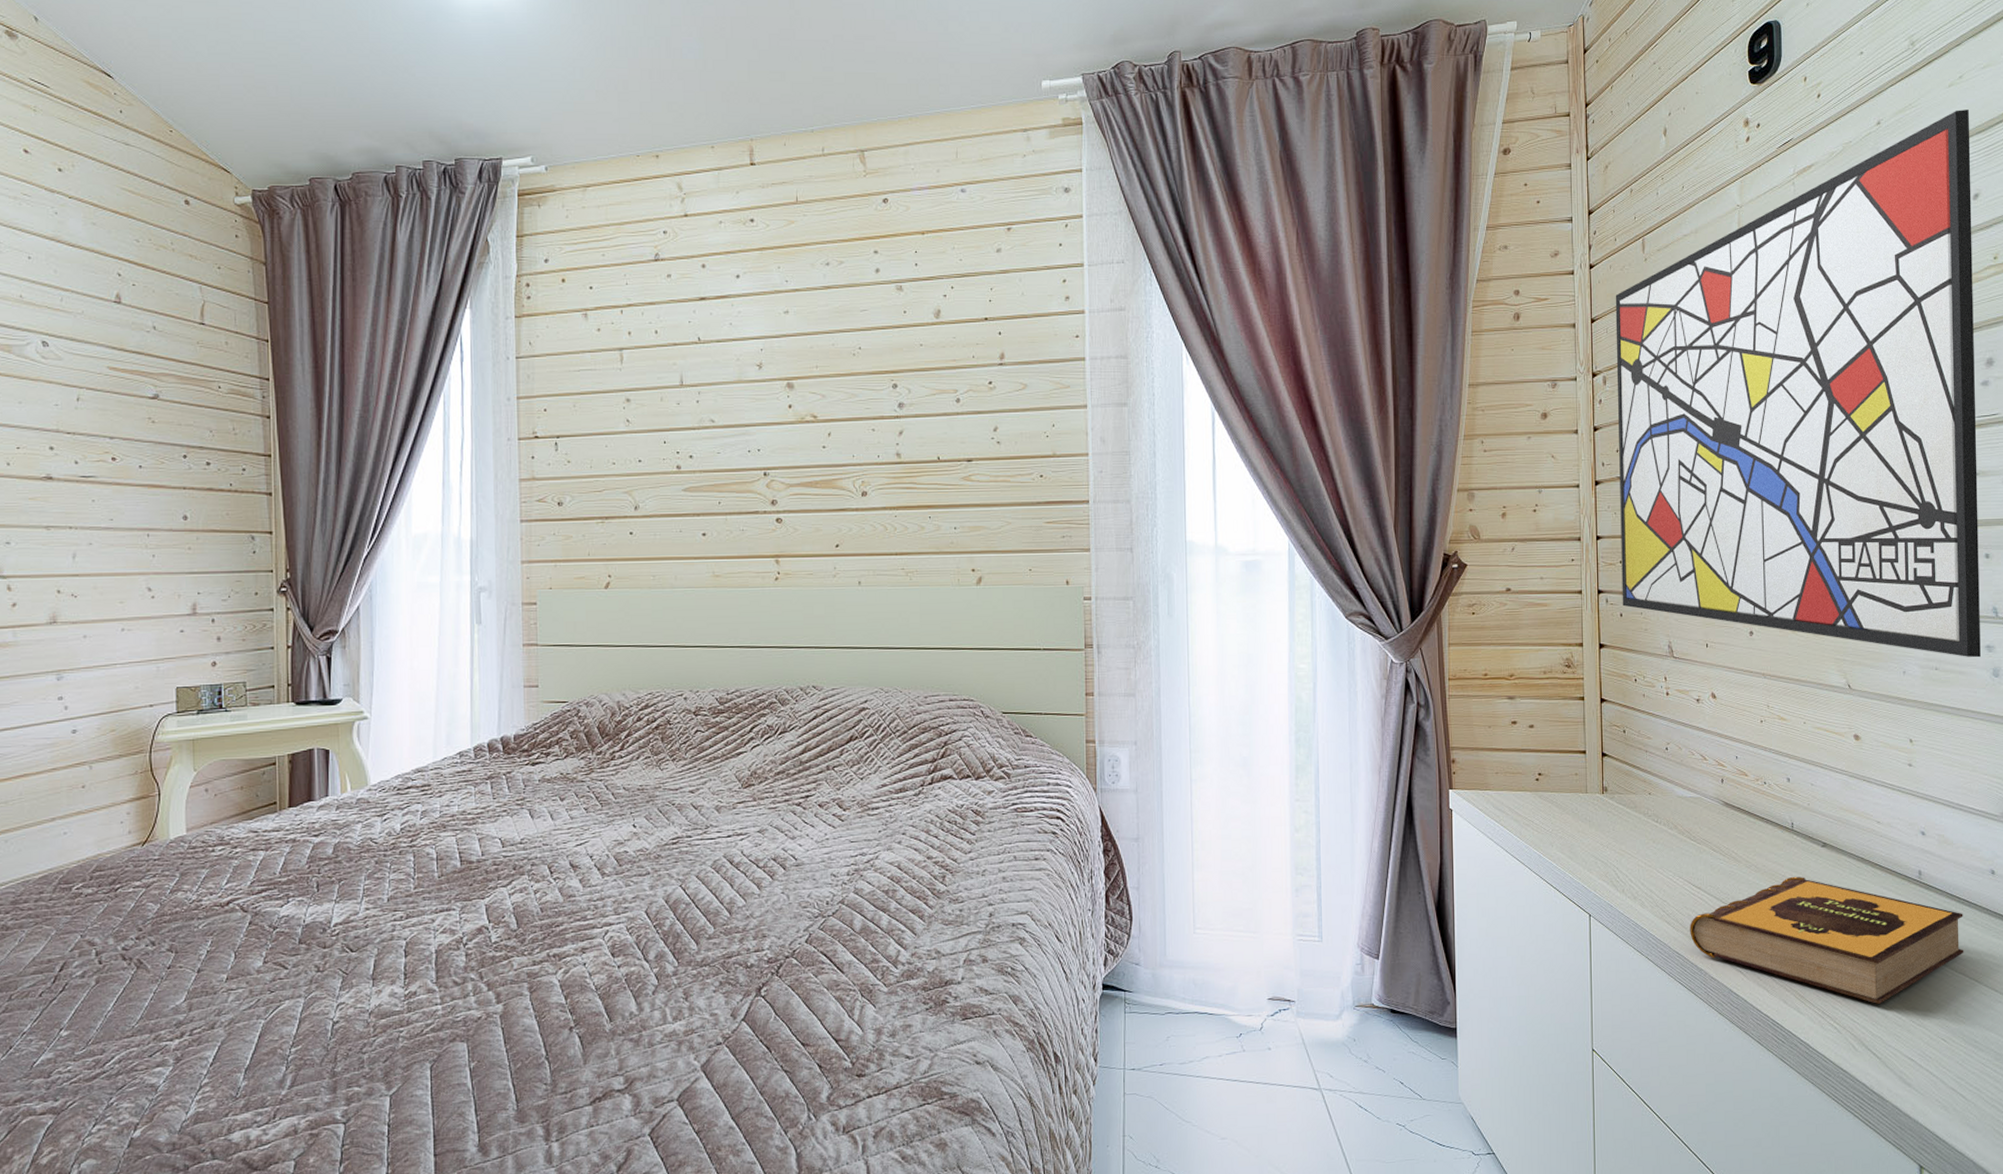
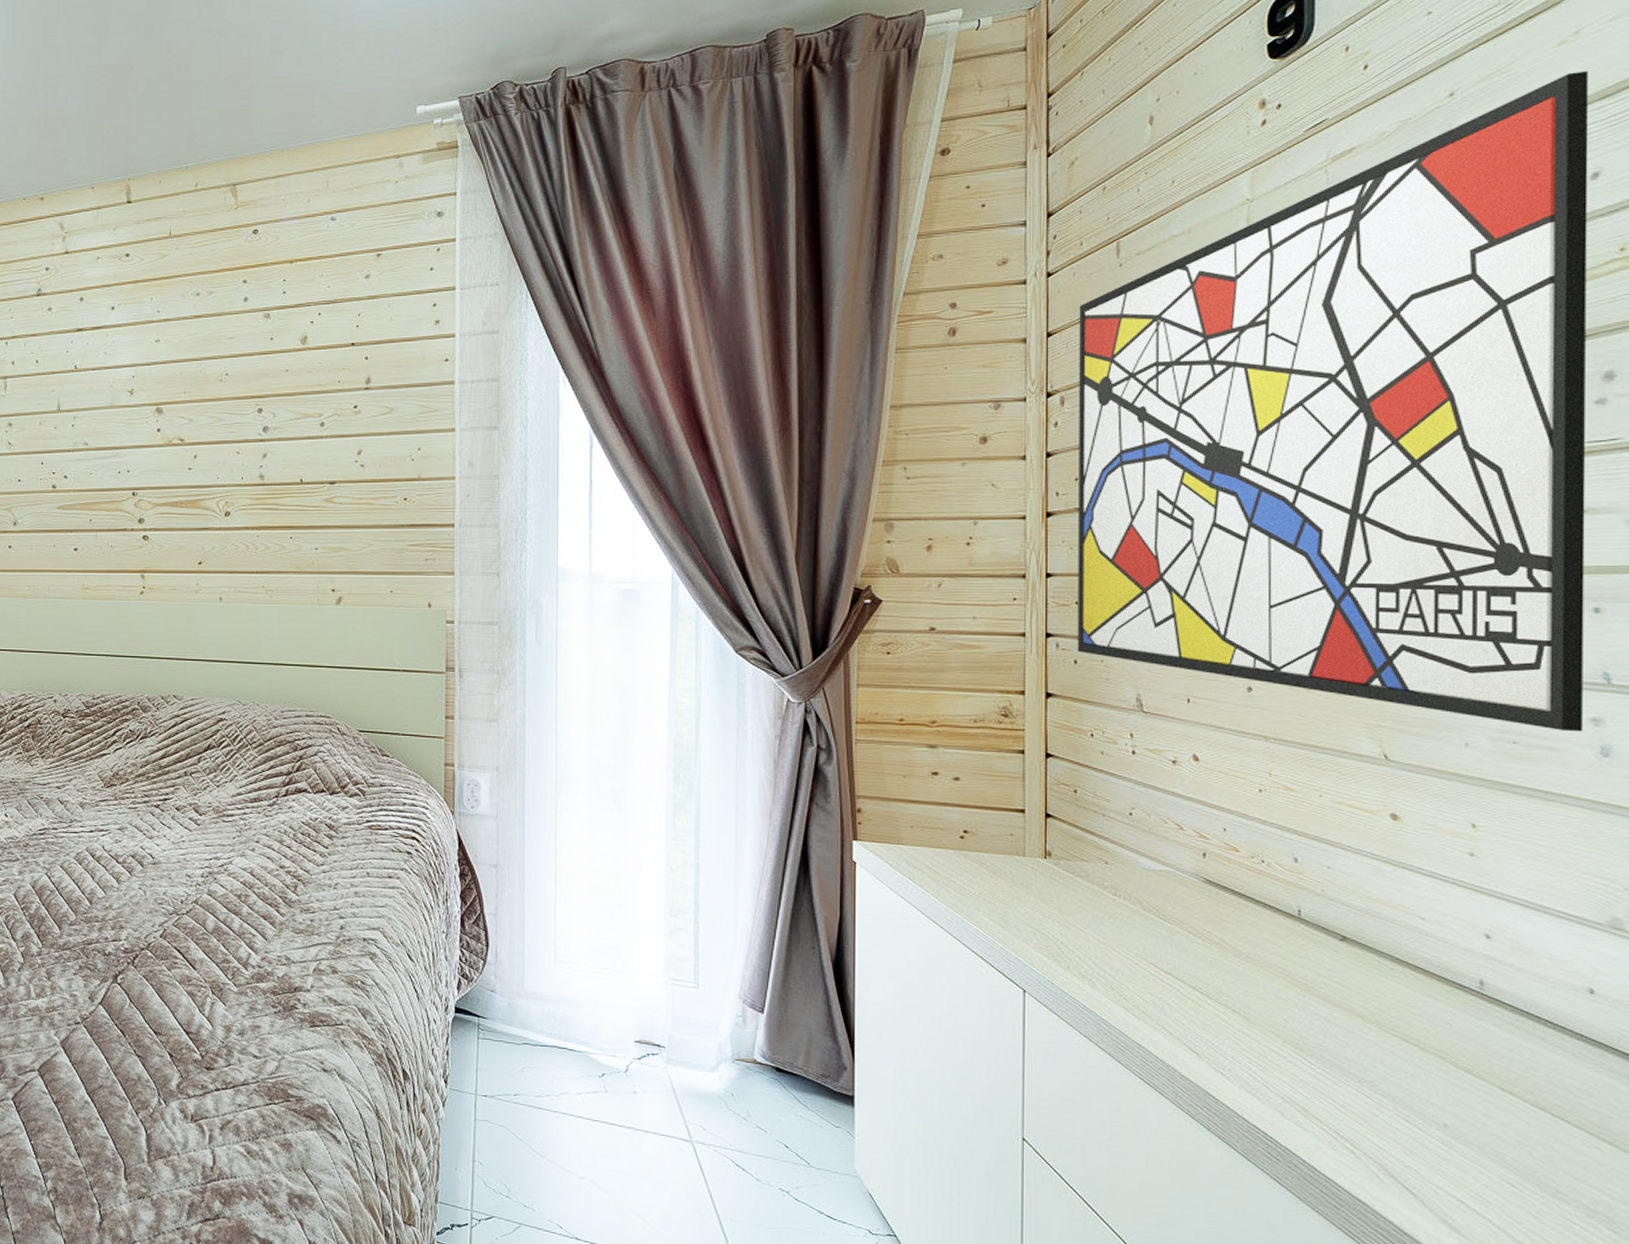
hardback book: present [1690,876,1964,1004] -> none [1155,971,1545,1131]

